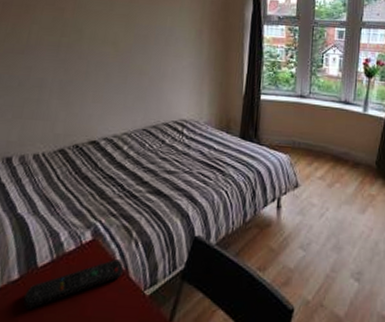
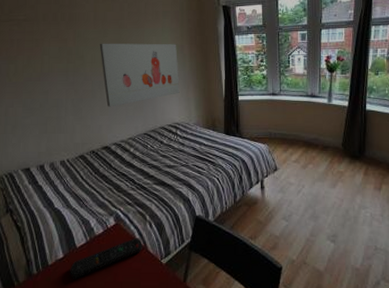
wall art: none [102,17,195,94] -> present [99,43,180,107]

